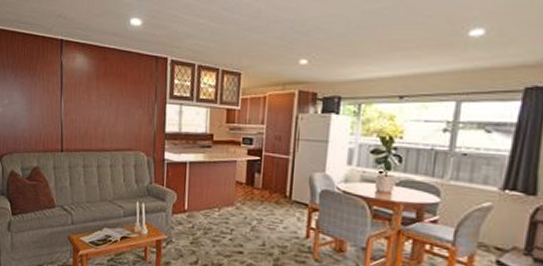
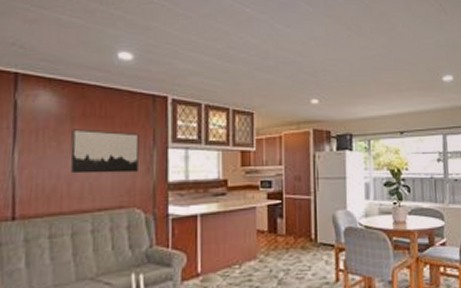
wall art: none [96,85,145,123] -> present [70,129,139,174]

